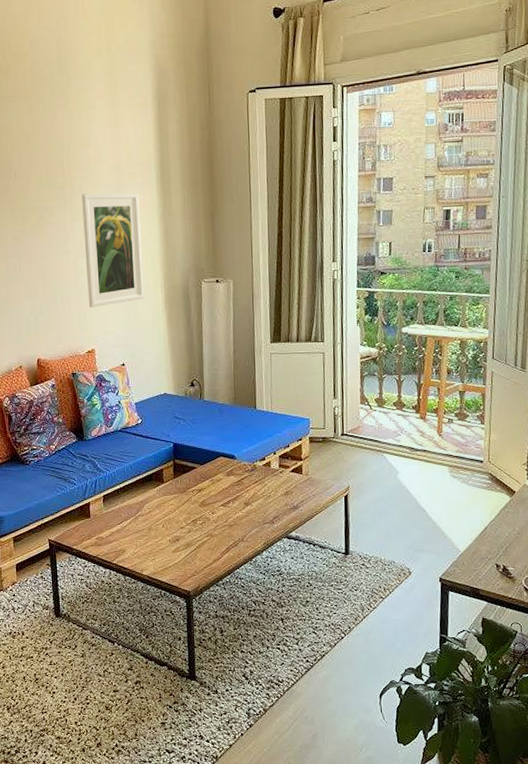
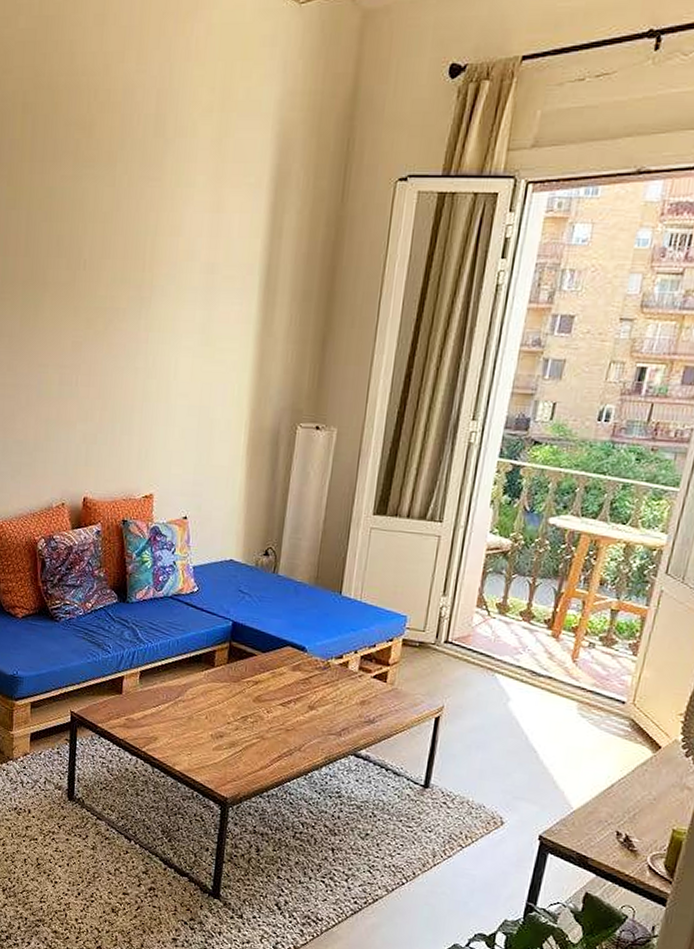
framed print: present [81,193,144,308] -> none [153,297,234,443]

